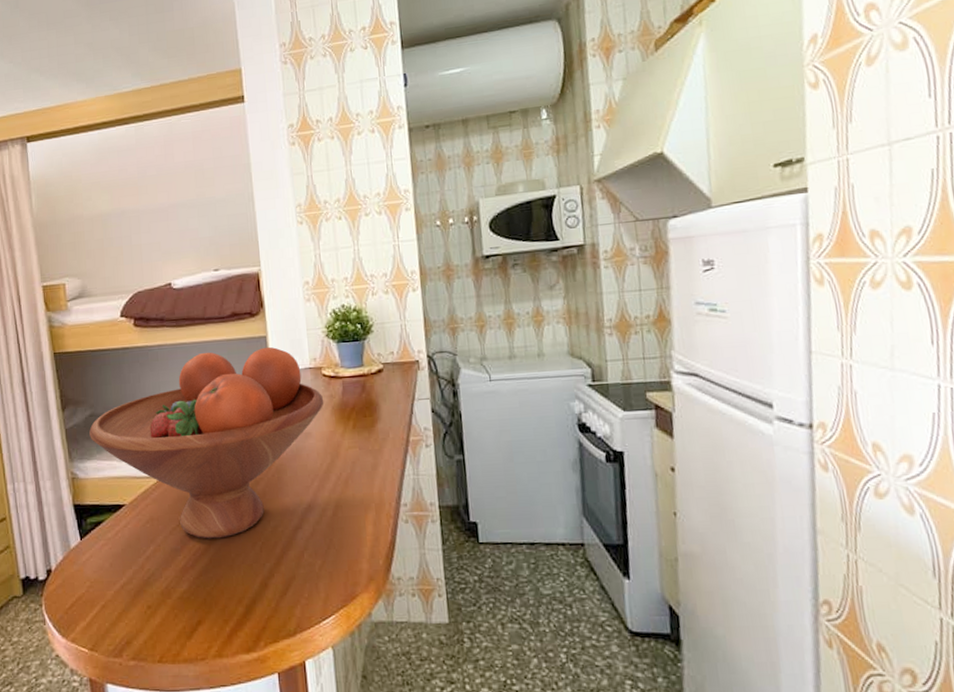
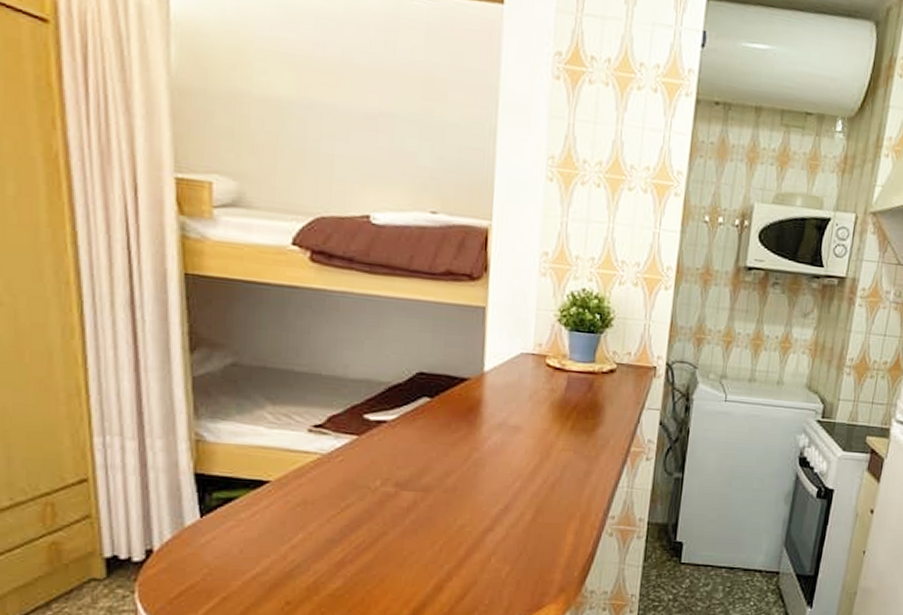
fruit bowl: present [89,347,324,539] -> none [228,311,543,533]

